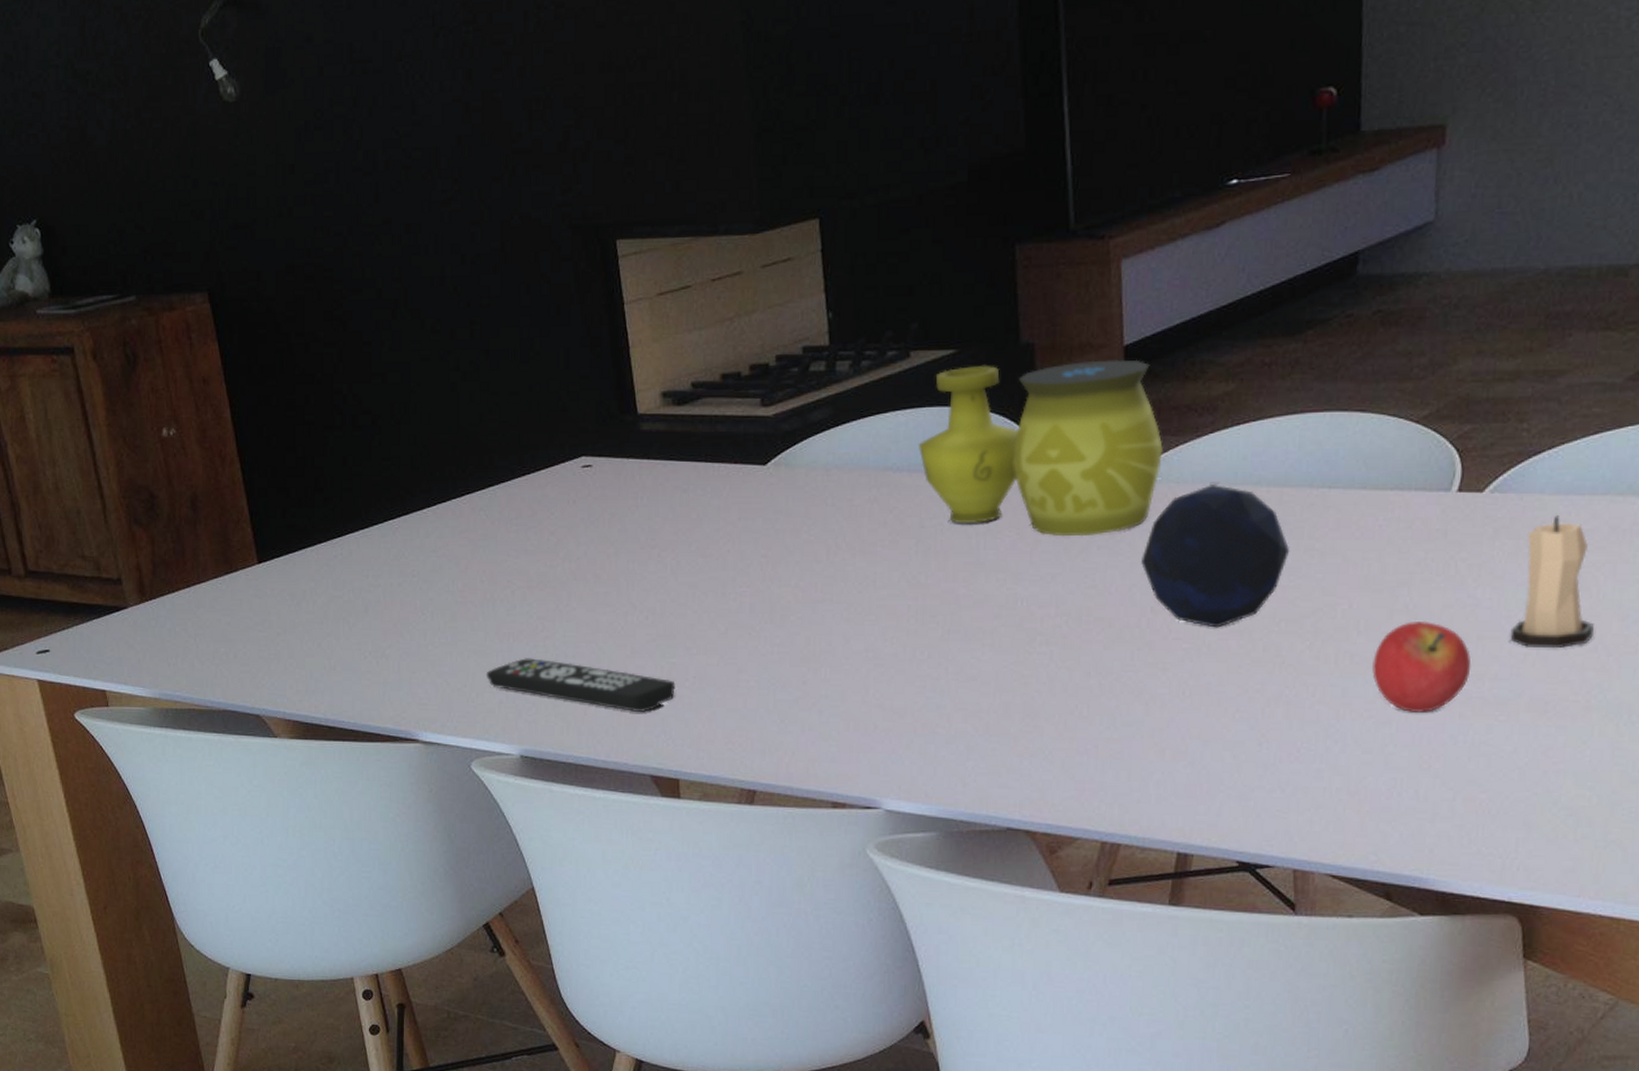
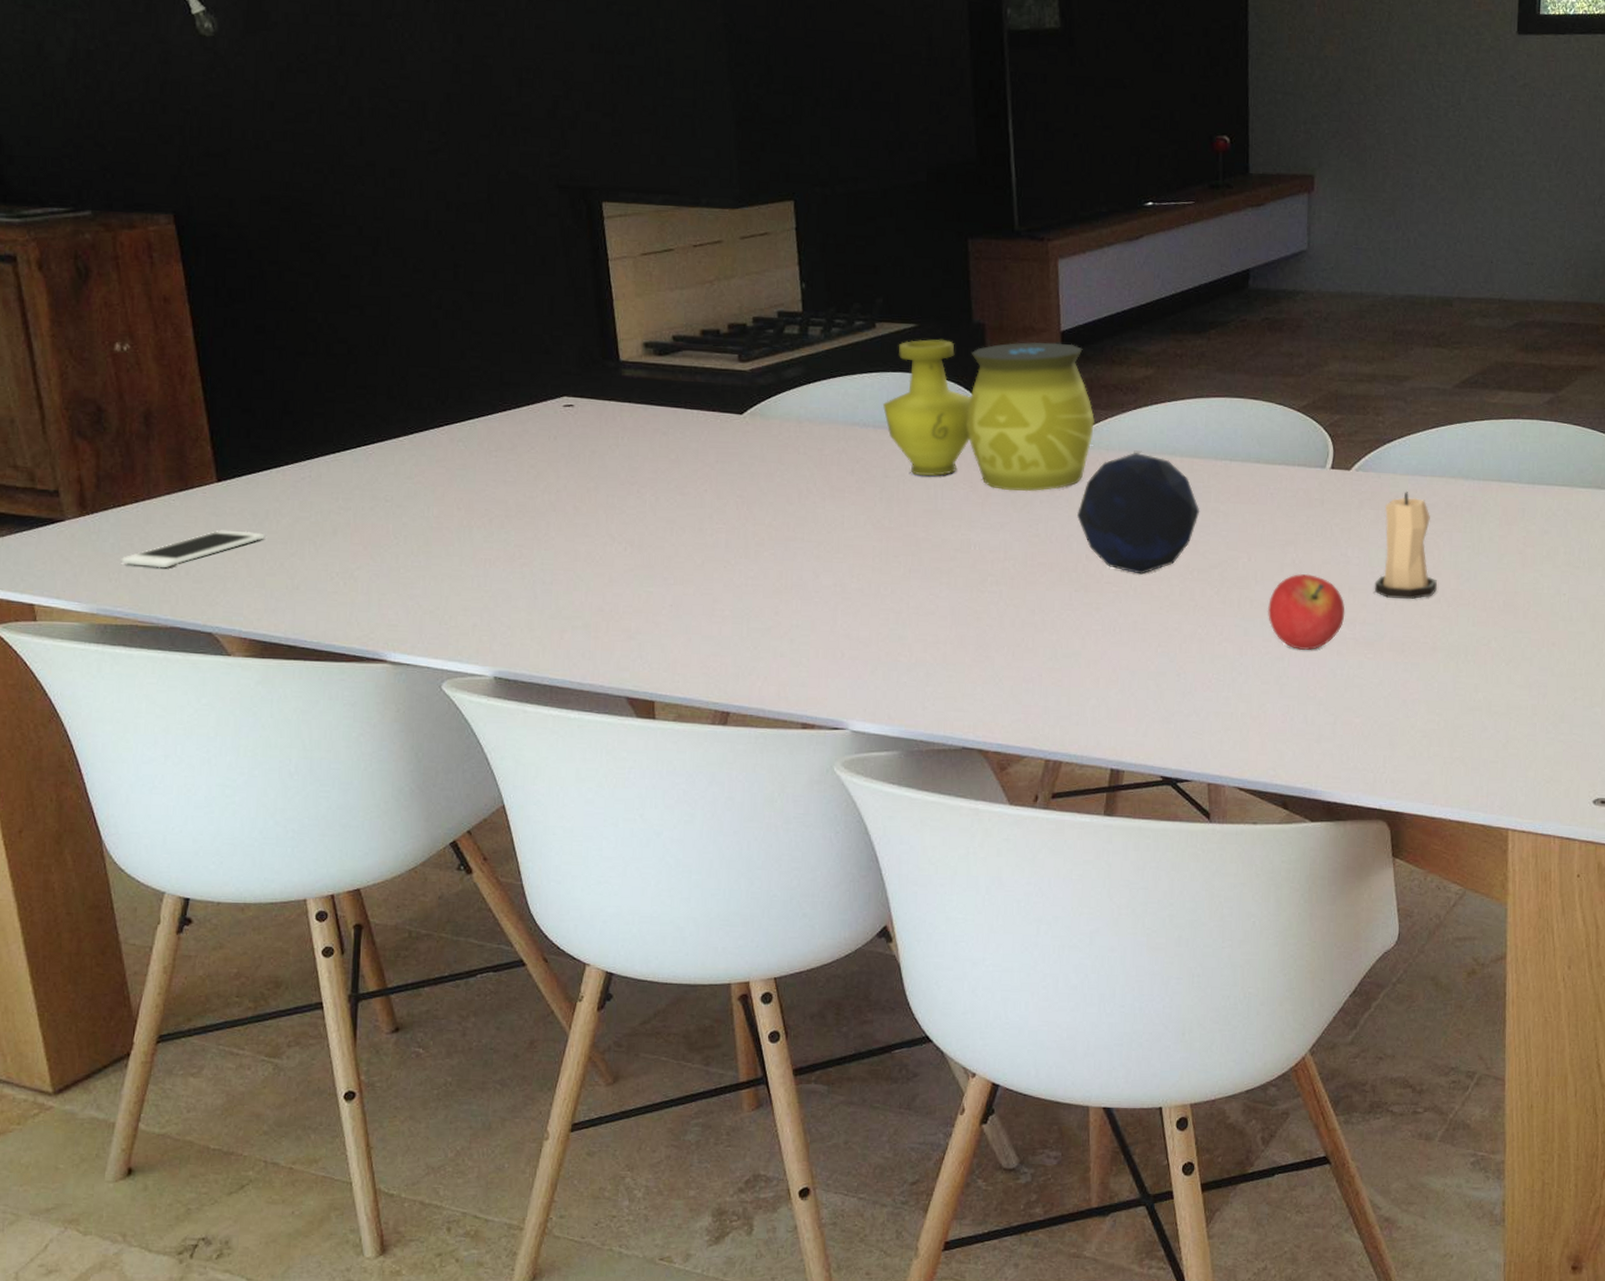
cell phone: none [177,612,303,652] -> present [121,530,265,568]
remote control: present [485,658,675,712] -> none [459,583,652,637]

